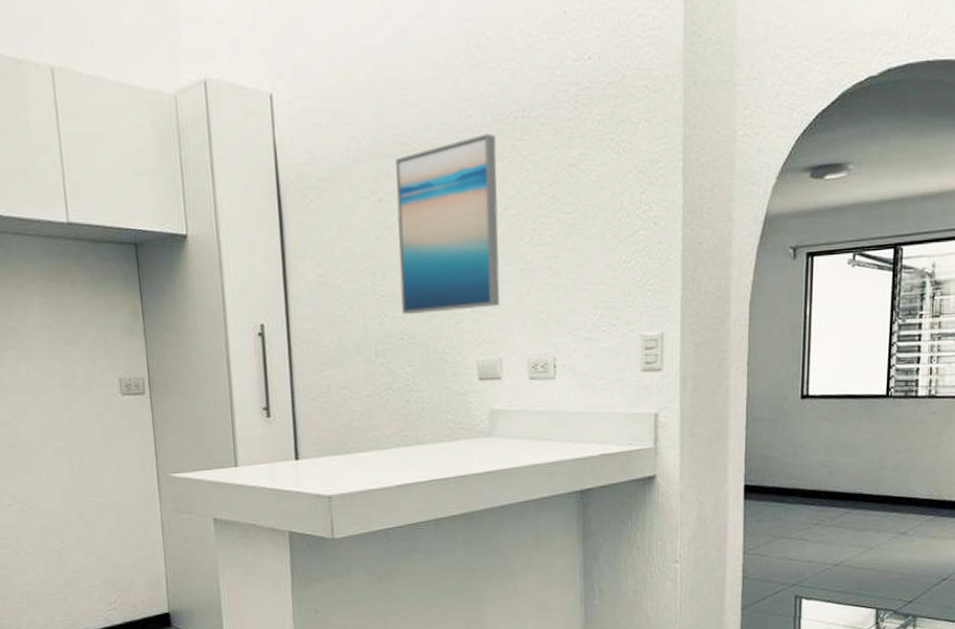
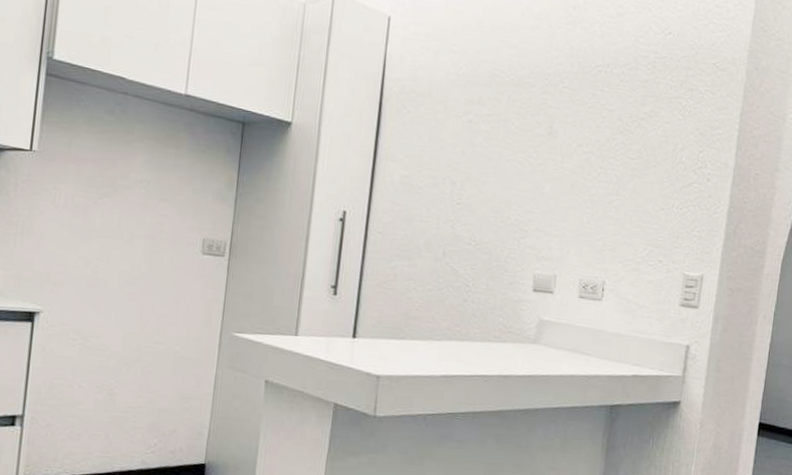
wall art: present [396,133,500,315] -> none [473,80,580,229]

